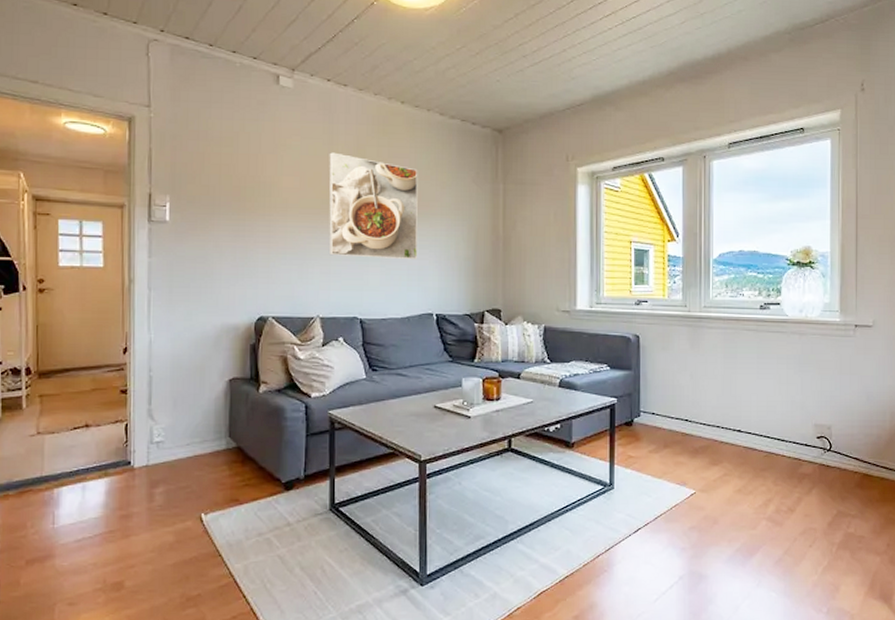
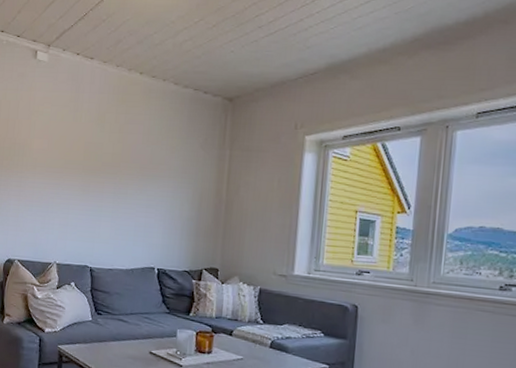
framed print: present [329,152,418,260] -> none [68,118,150,218]

